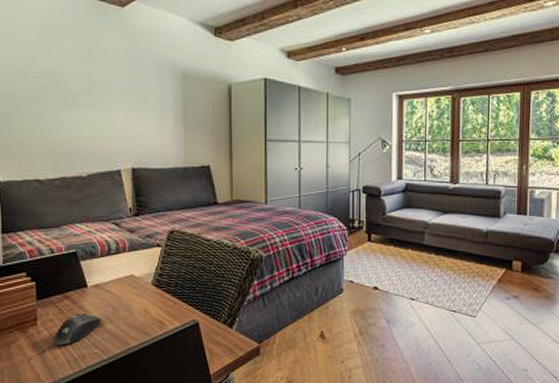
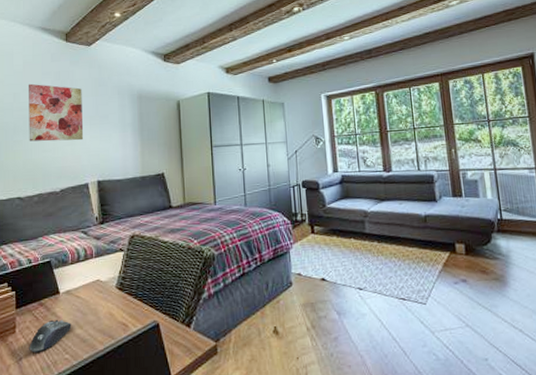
wall art: none [46,46,116,120] -> present [29,83,84,142]

